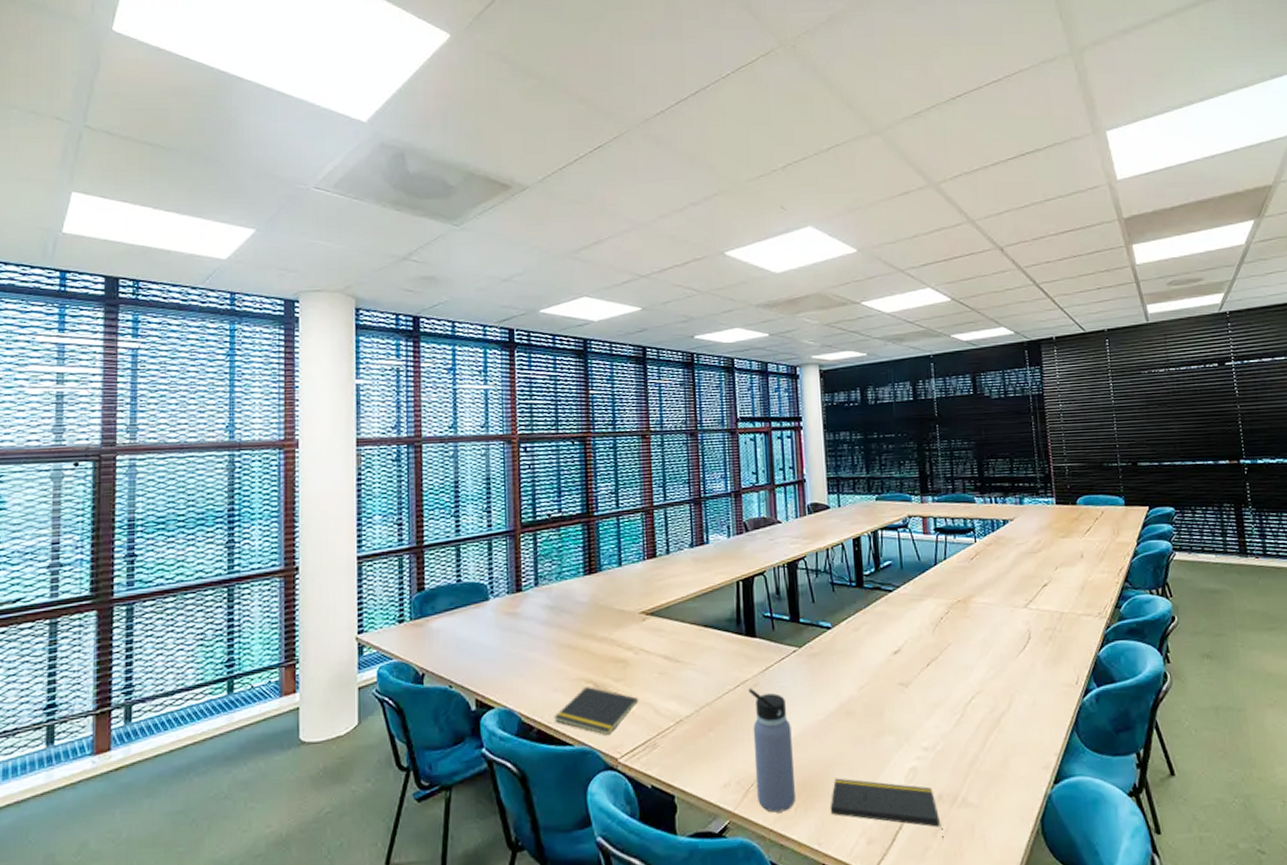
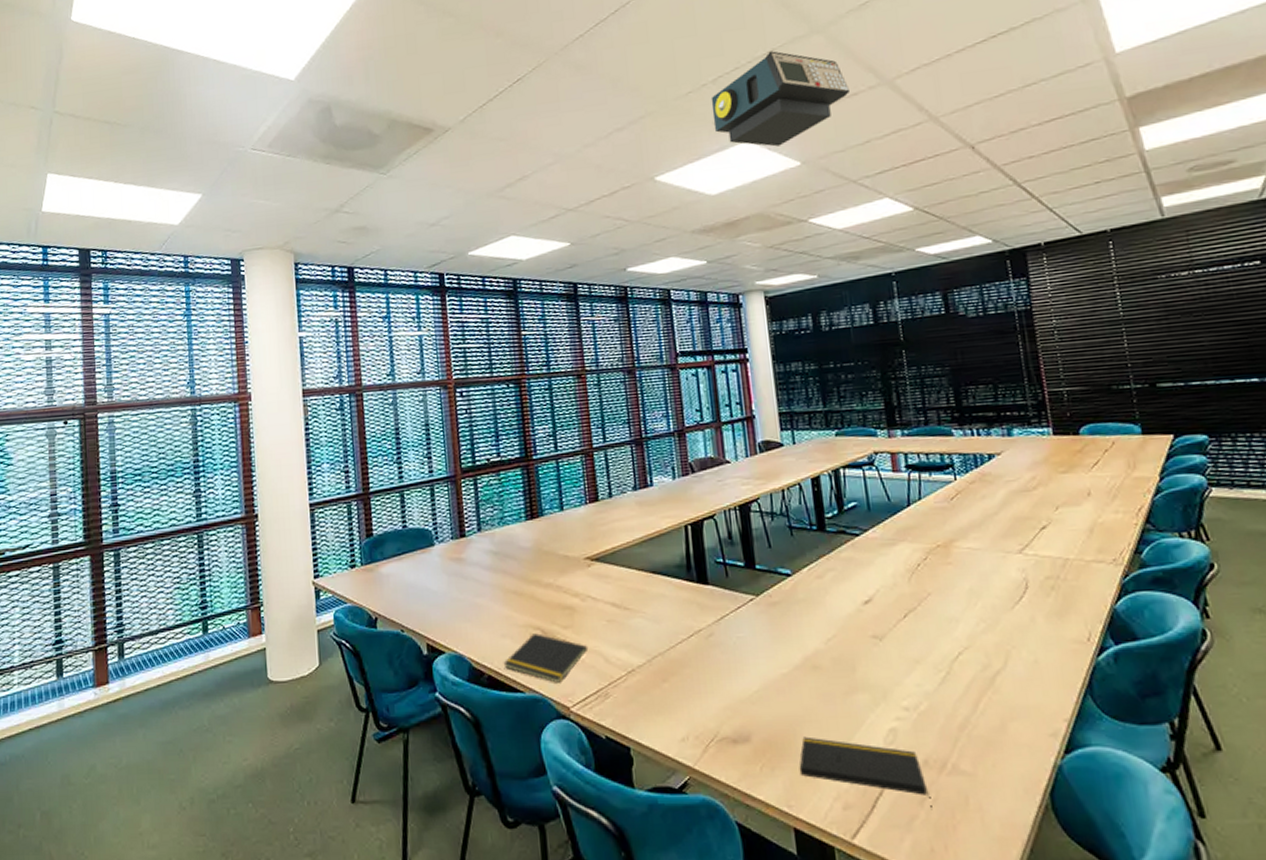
water bottle: present [748,687,795,813] -> none [702,637,760,770]
projector: none [780,146,902,233] -> present [711,51,849,147]

